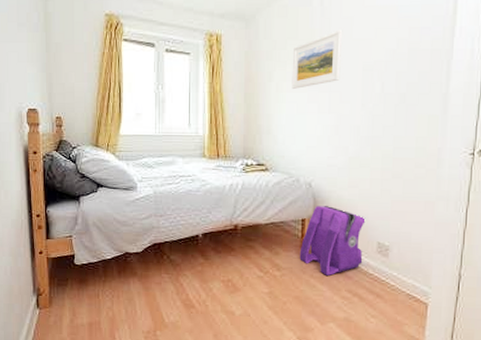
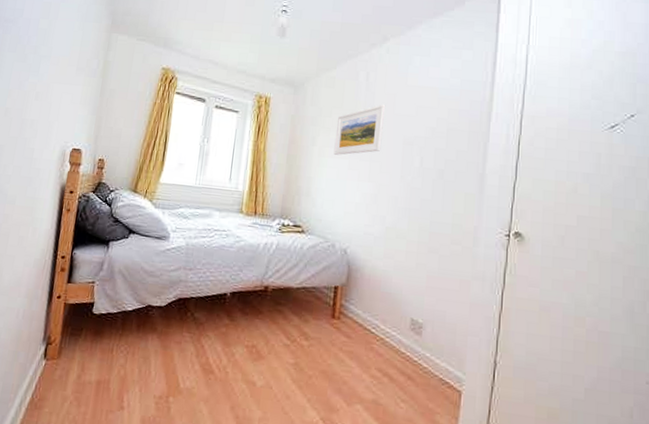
backpack: present [299,206,366,276] -> none [329,274,400,351]

